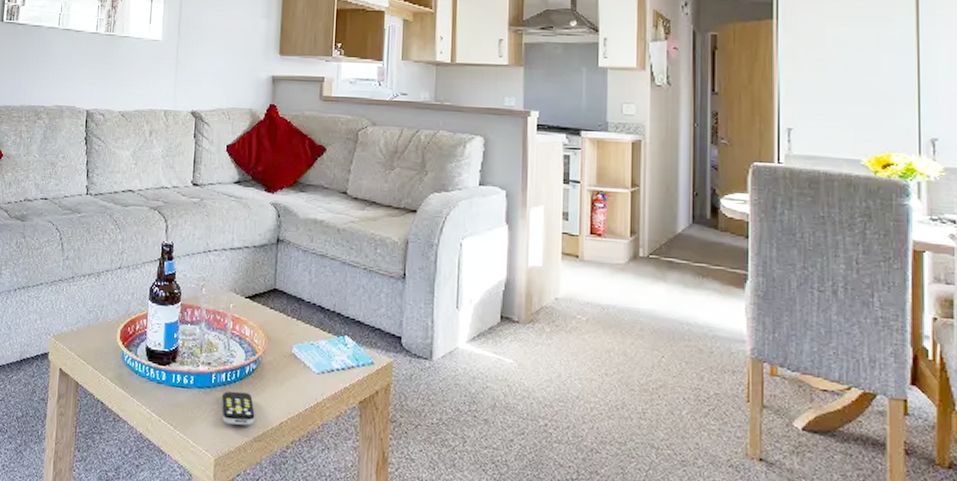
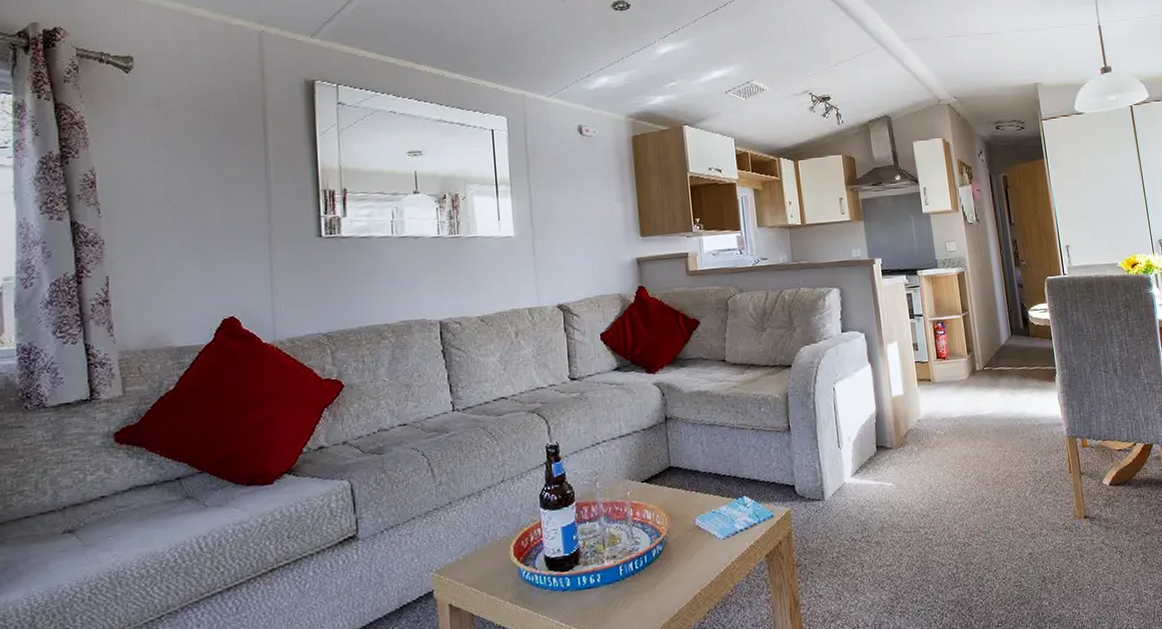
remote control: present [221,391,255,426] -> none [631,575,669,613]

